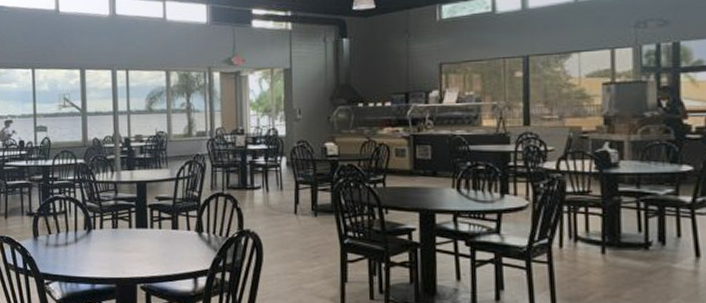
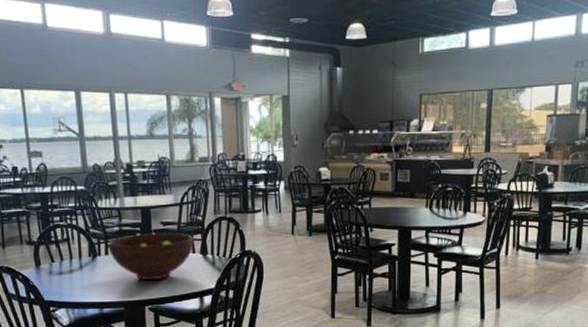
fruit bowl: none [103,209,189,258] -> present [108,233,194,281]

